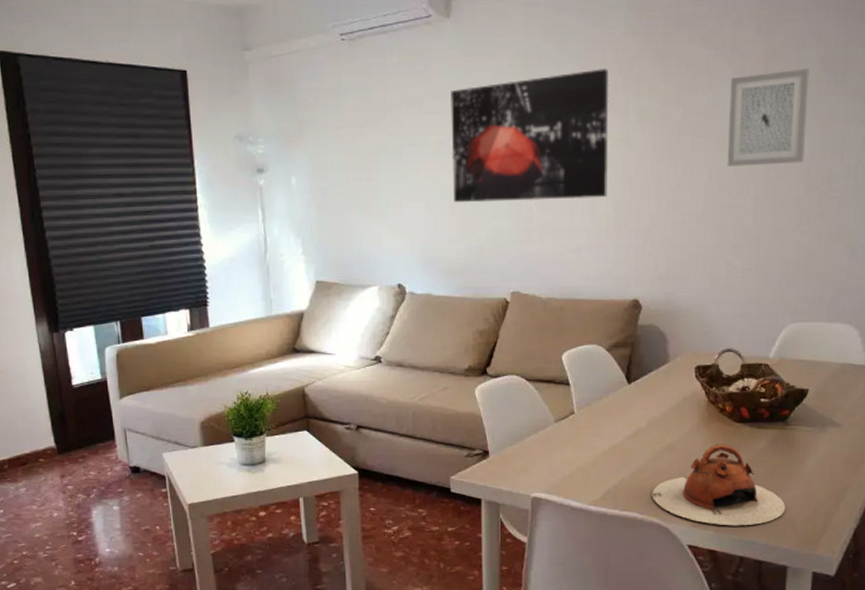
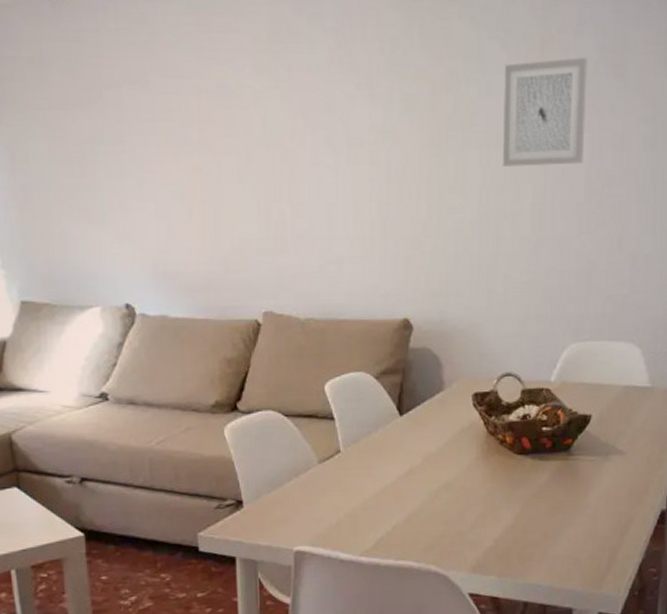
wall art: present [451,69,609,203] -> none [182,47,372,205]
teapot: present [652,444,785,526] -> none [429,479,570,569]

